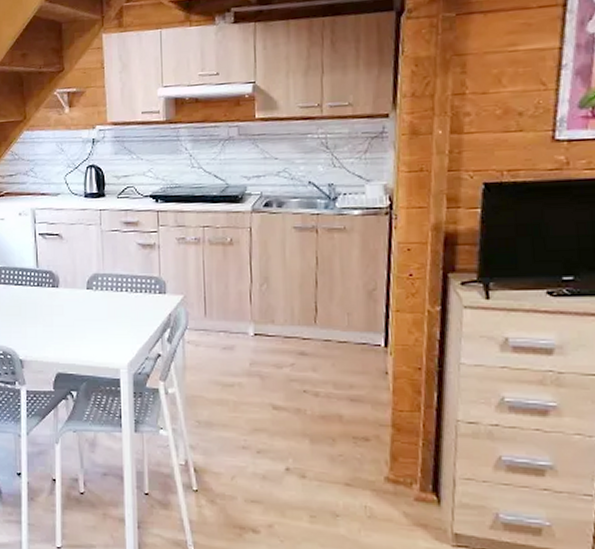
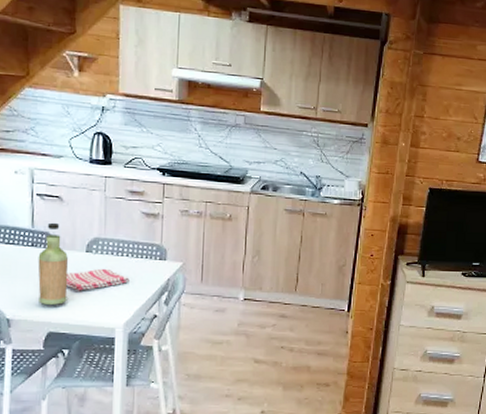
bottle: none [43,261,72,345] -> present [37,222,68,305]
dish towel: none [69,305,130,330] -> present [65,268,129,291]

